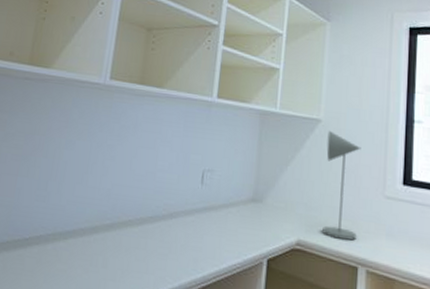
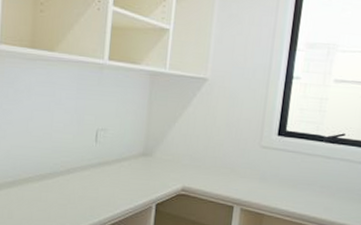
desk lamp: present [322,131,361,241] -> none [205,89,243,185]

